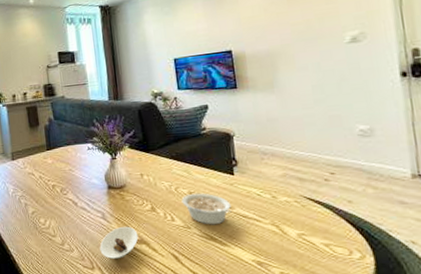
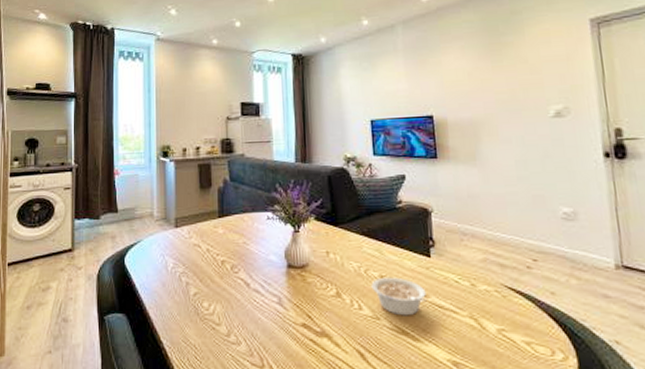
saucer: present [99,226,139,259] -> none [273,314,319,355]

